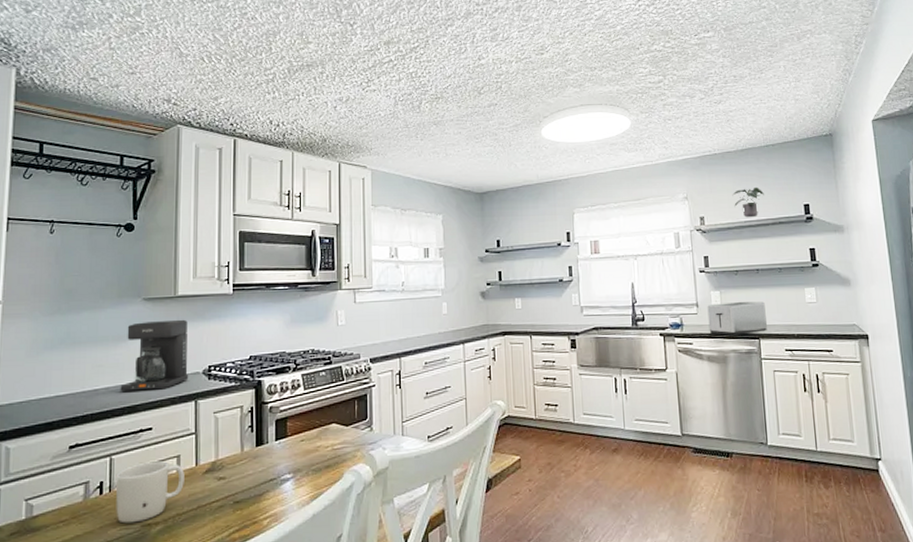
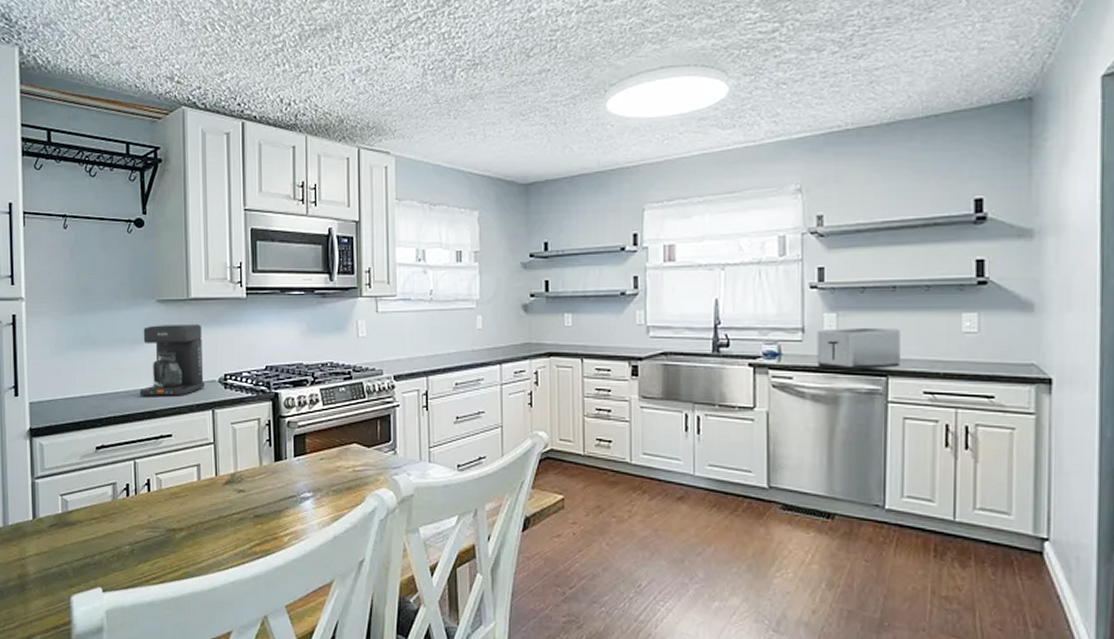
mug: present [115,461,184,524] -> none [140,468,205,527]
potted plant: present [732,186,764,218] -> none [867,174,915,217]

